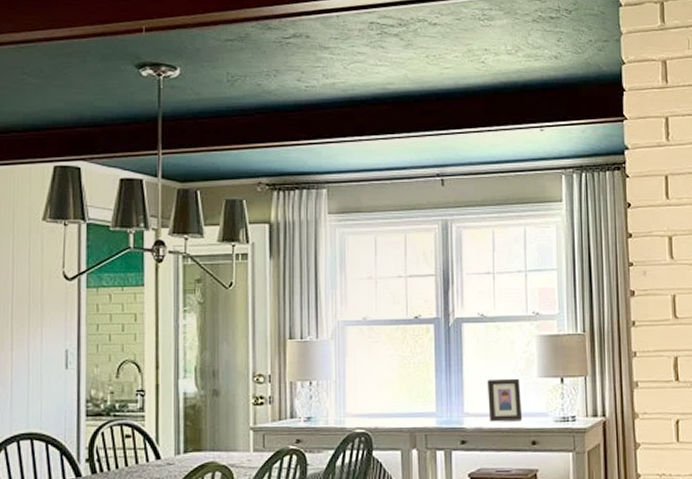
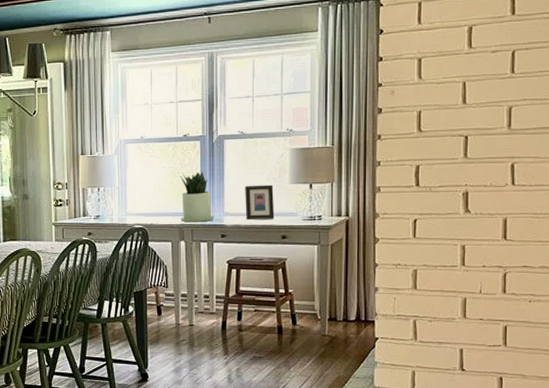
planter: none [410,361,452,426] -> present [179,171,214,223]

